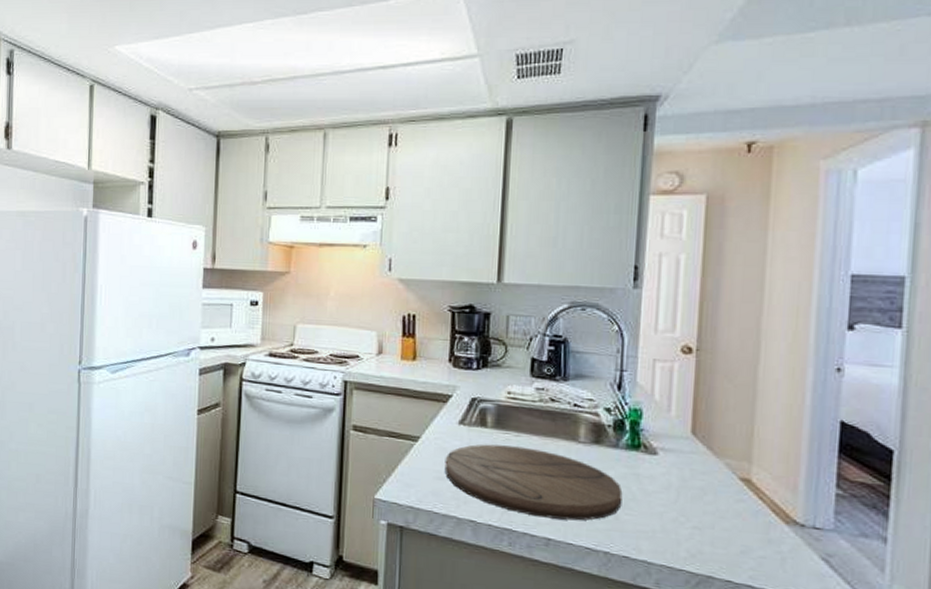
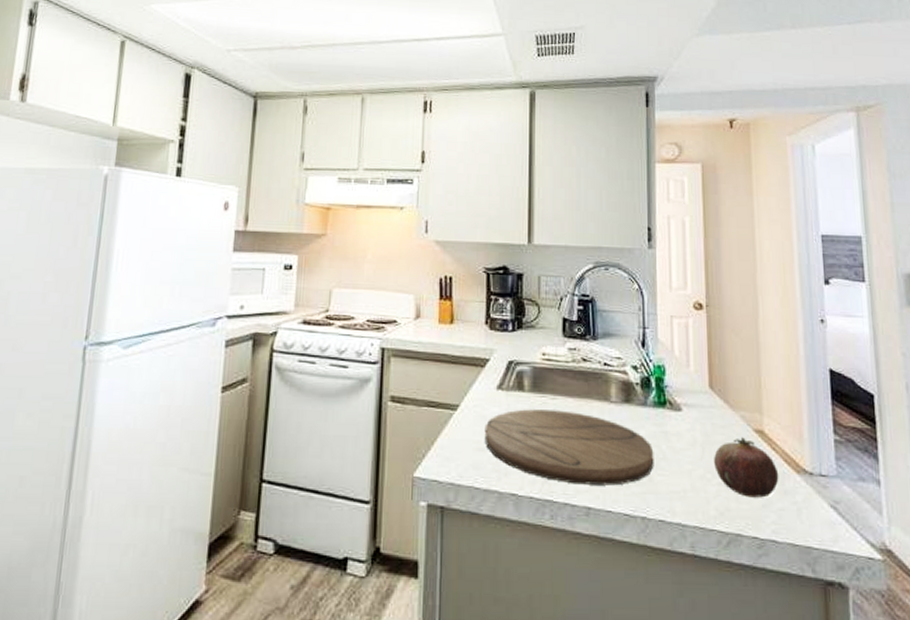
fruit: none [688,485,764,545] -> present [713,437,779,498]

